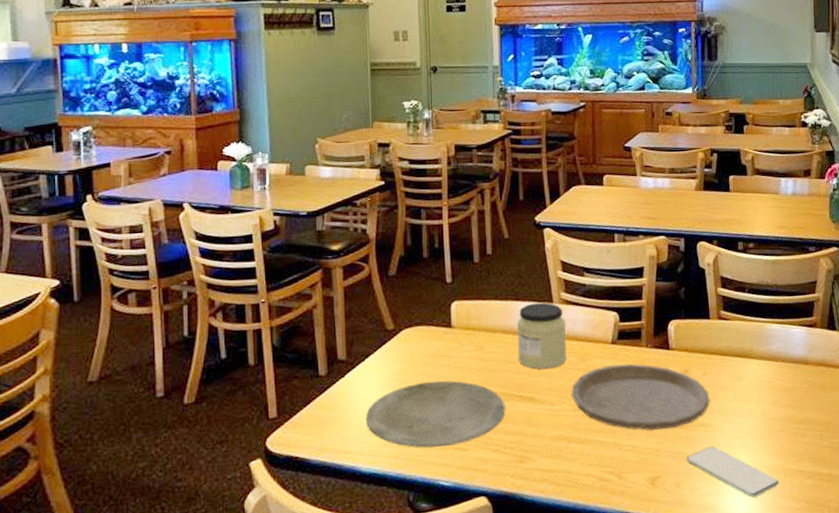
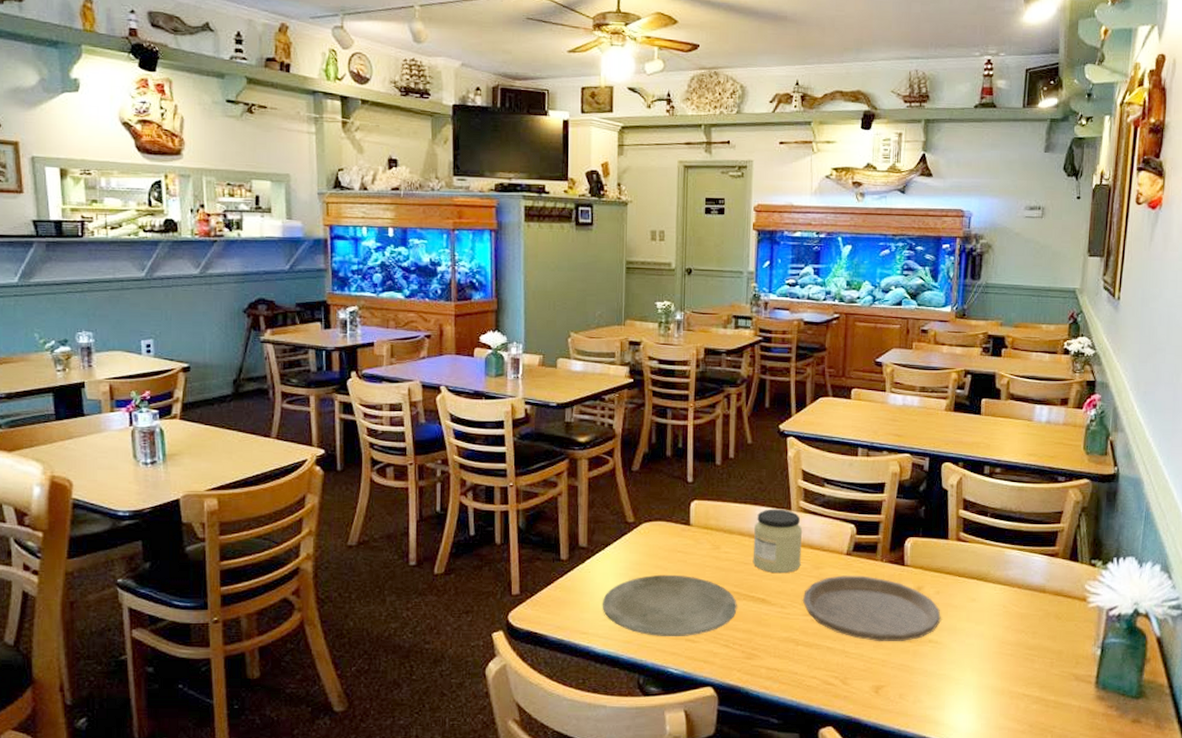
smartphone: present [686,446,780,497] -> none [912,662,1004,715]

